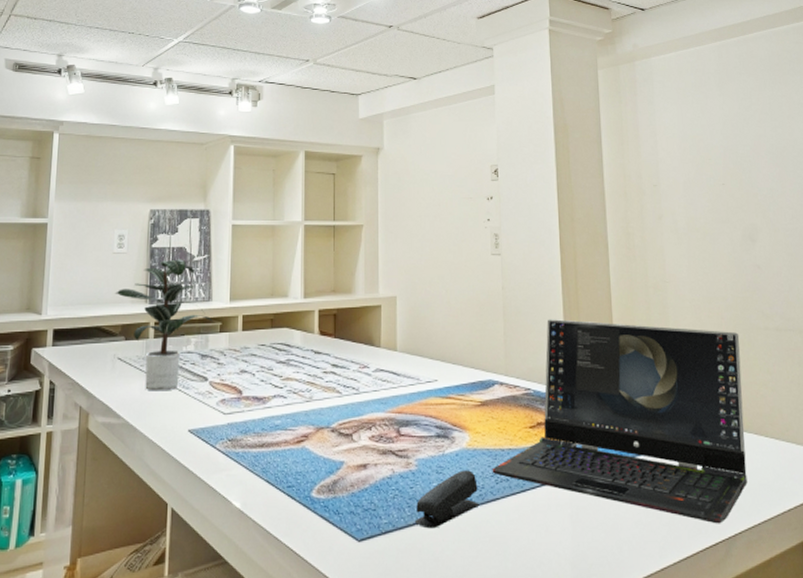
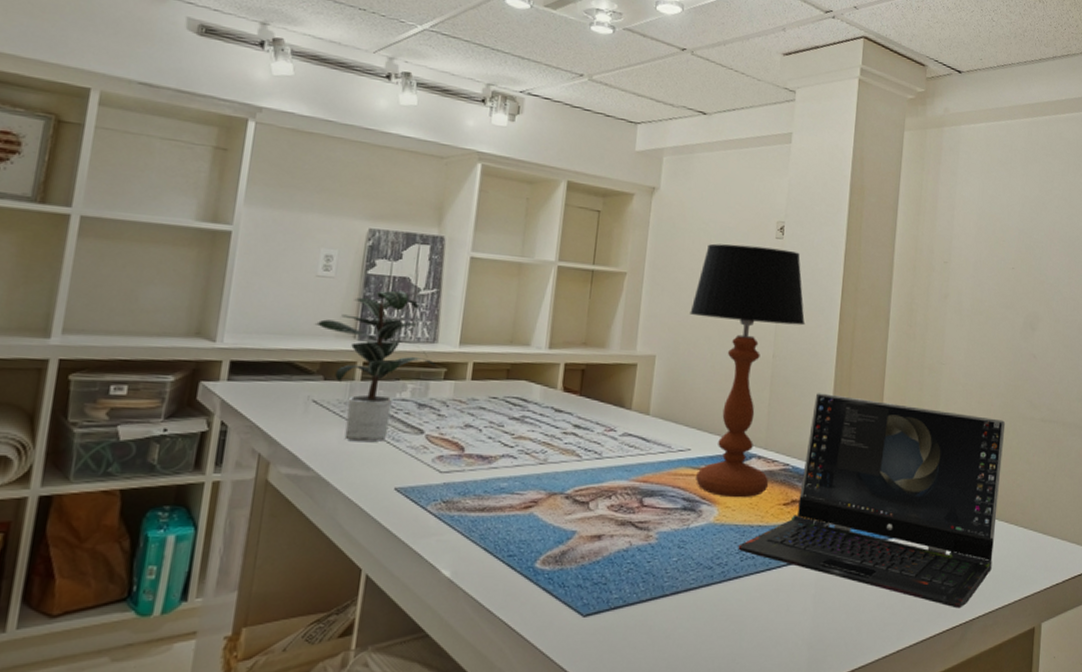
stapler: present [415,470,479,529] -> none [648,546,721,605]
table lamp: none [422,190,529,424] -> present [689,243,806,498]

